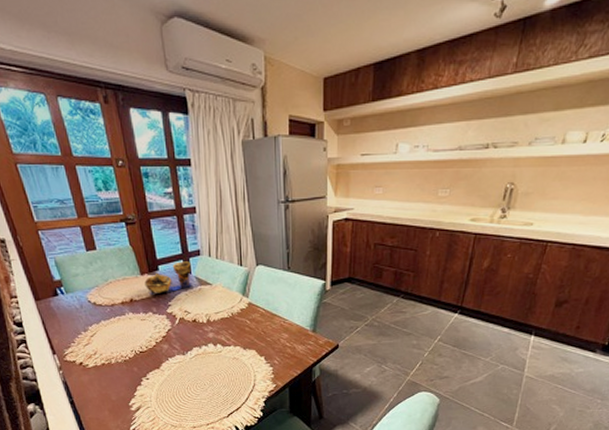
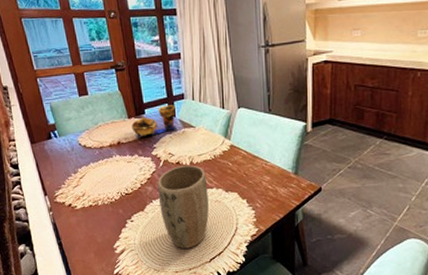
plant pot: none [173,323,227,405] -> present [158,165,209,248]

